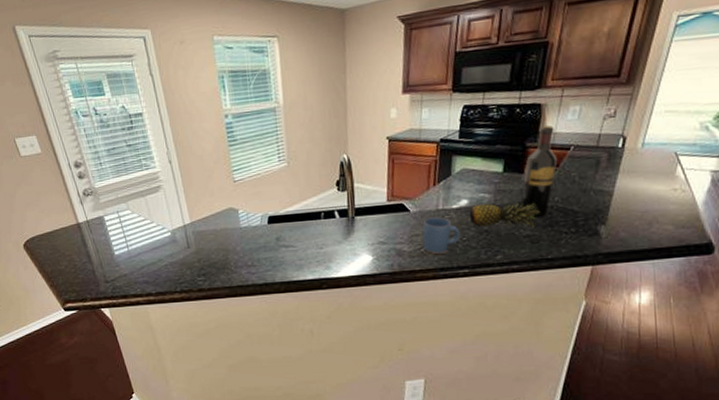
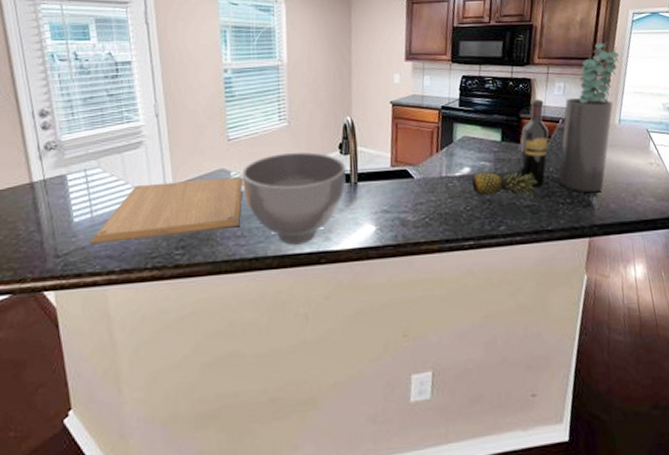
chopping board: none [129,214,250,273] -> present [89,177,243,245]
bowl: none [247,190,344,273] -> present [241,152,347,245]
mug: present [422,217,460,255] -> none [426,184,464,225]
vase: none [564,46,653,223] -> present [558,35,620,194]

